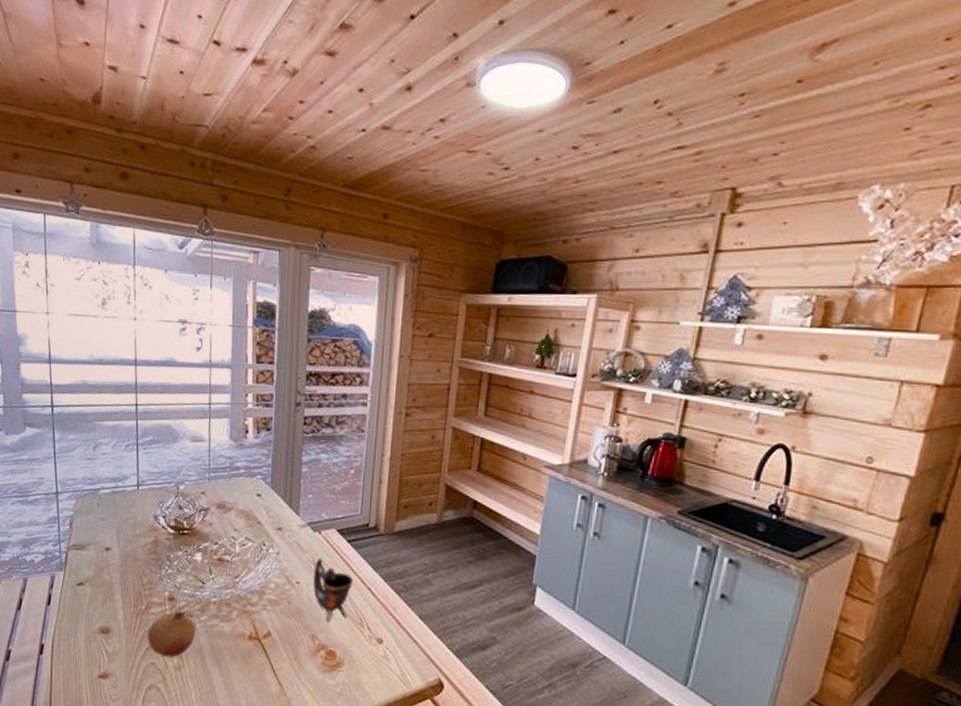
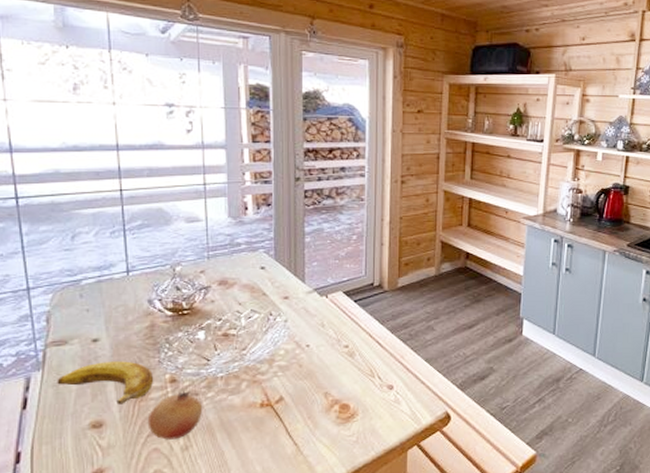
banana: none [75,570,155,615] -> present [57,361,154,404]
cup: present [313,558,354,623] -> none [324,321,363,379]

